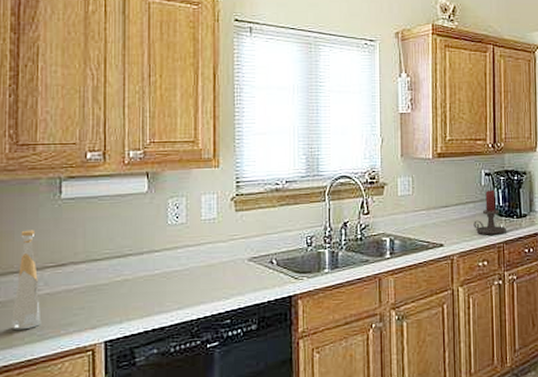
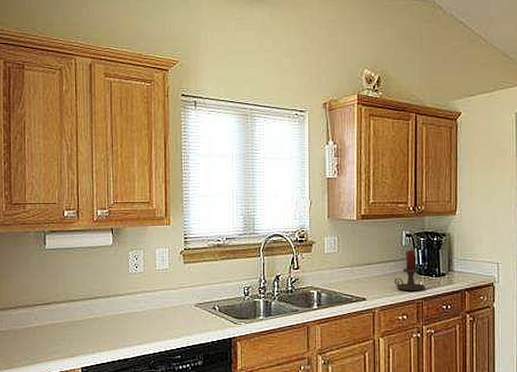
bottle: present [11,230,42,331] -> none [11,274,34,355]

